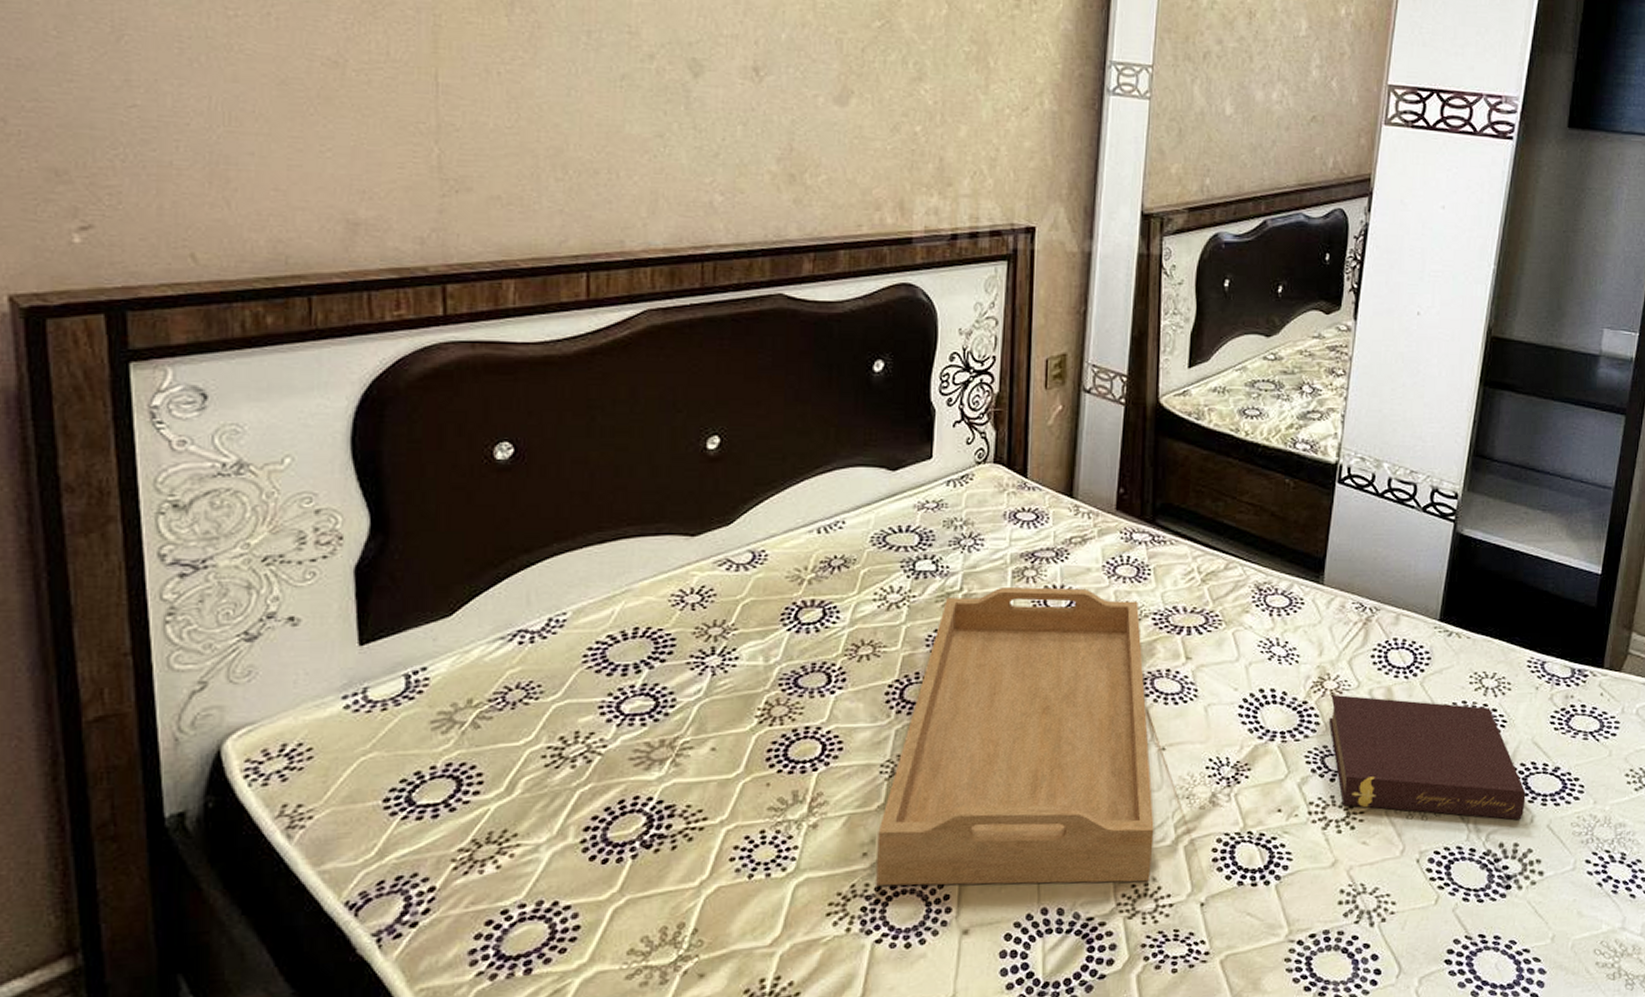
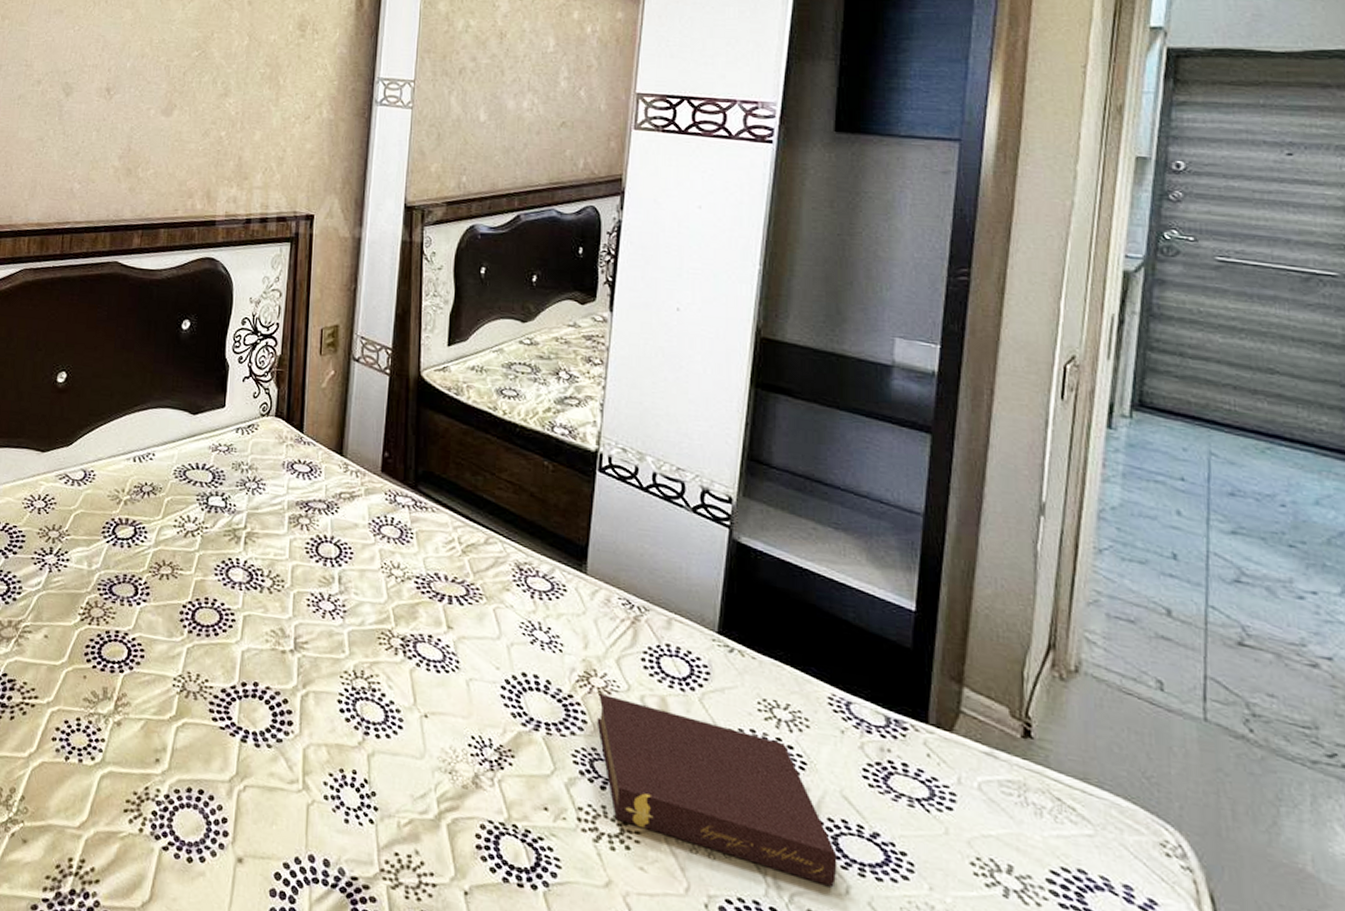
serving tray: present [876,586,1154,886] -> none [166,530,417,853]

